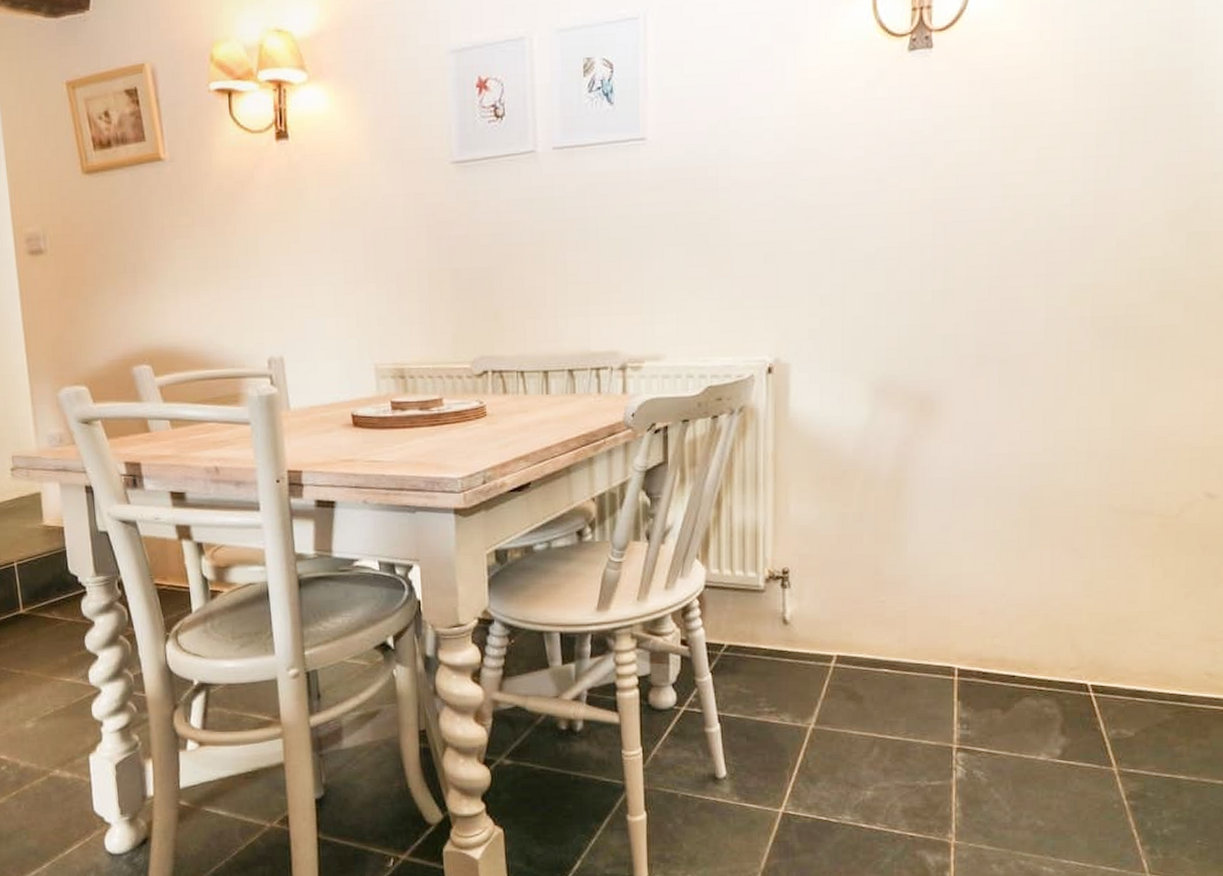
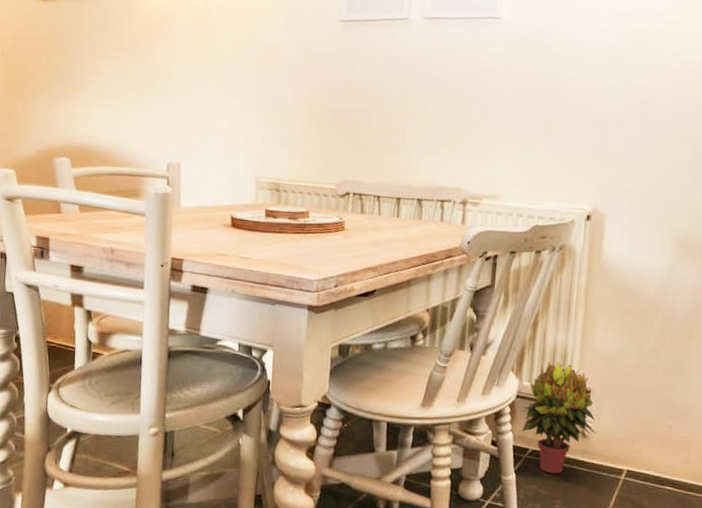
potted plant: none [713,542,797,669] -> present [522,361,596,474]

